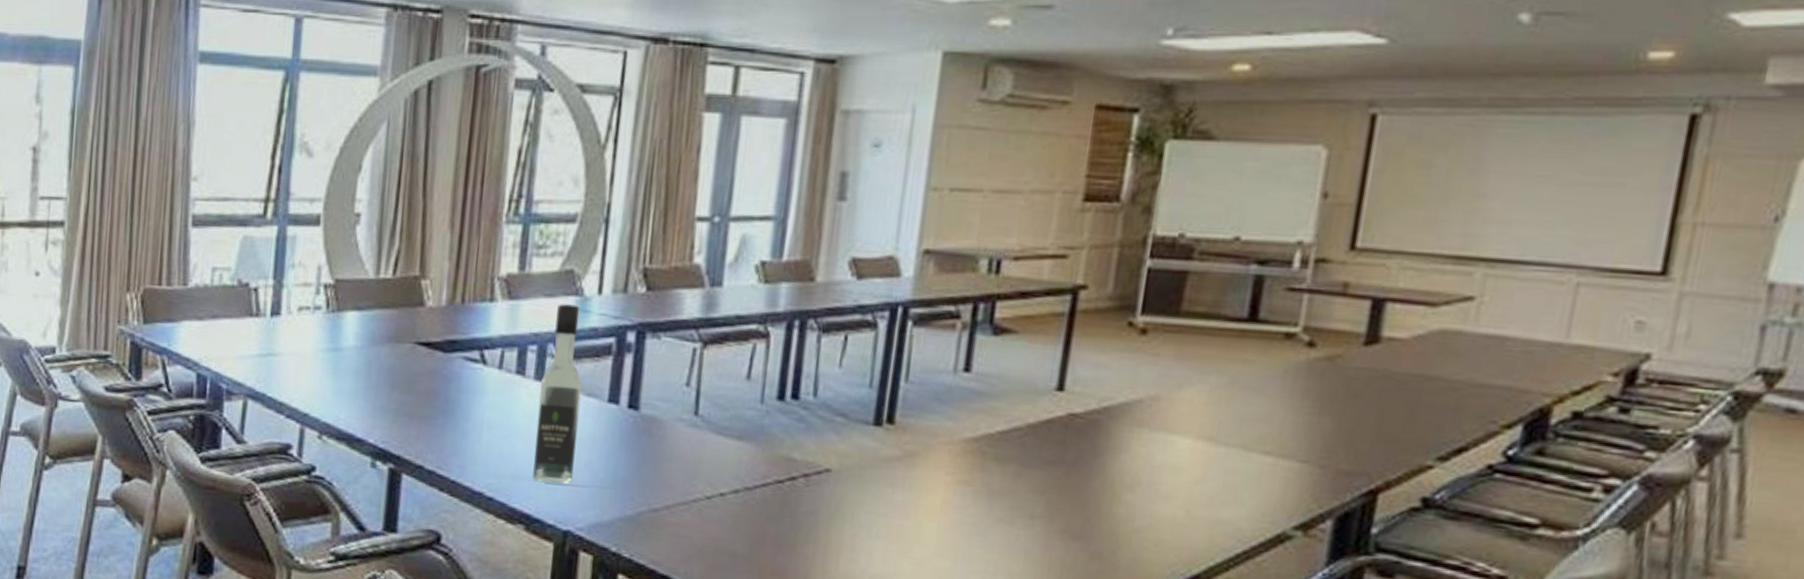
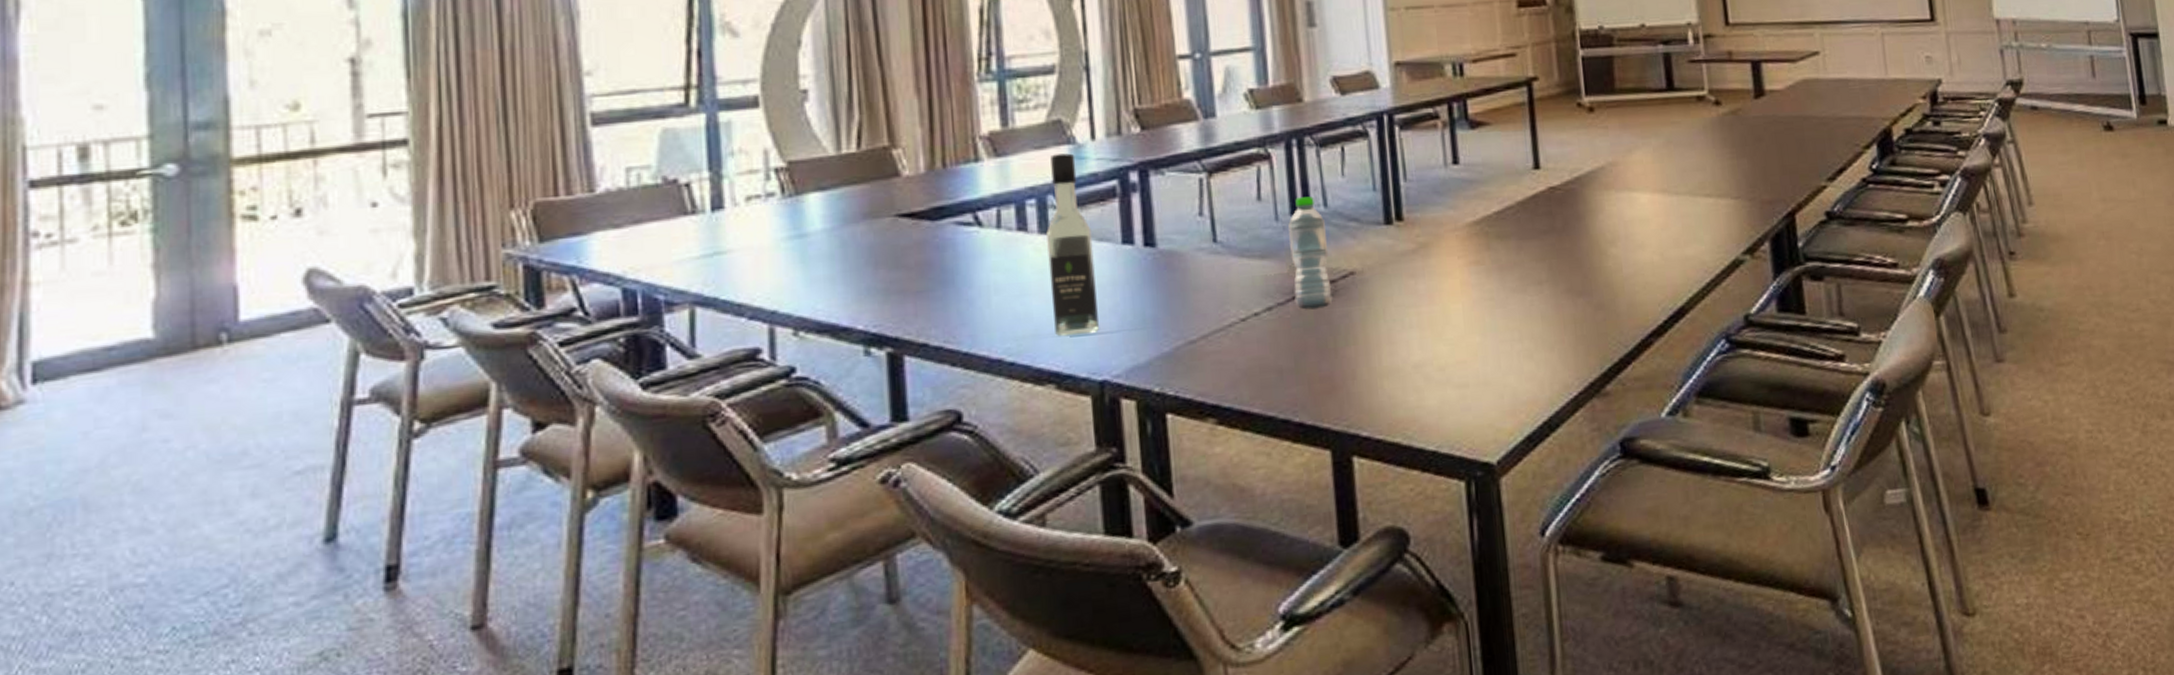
water bottle: none [763,382,811,501] -> present [1288,196,1333,310]

